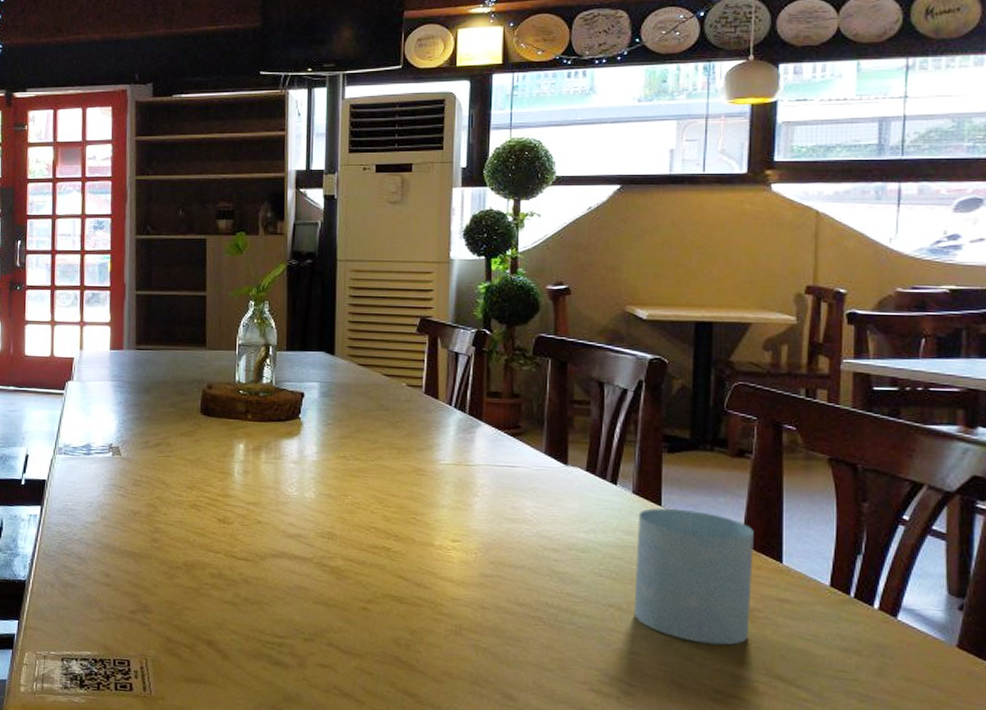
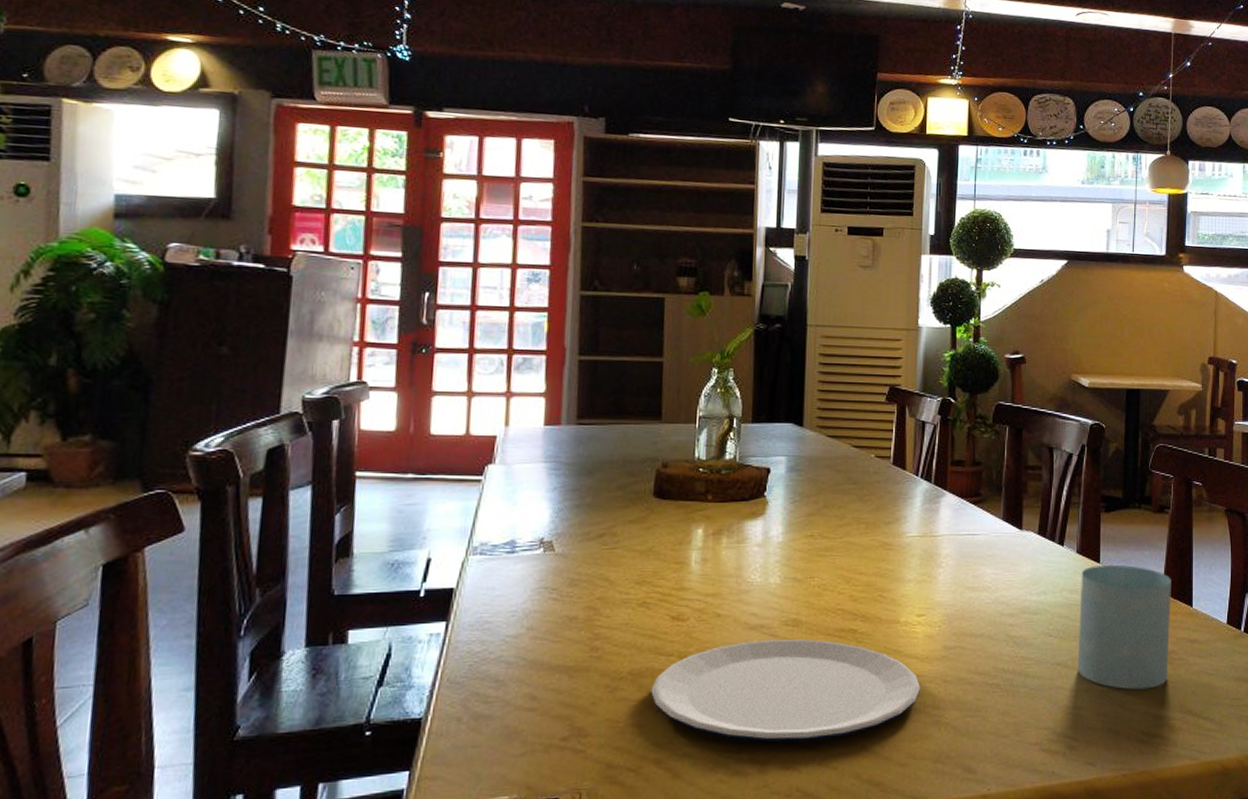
plate: none [202,547,456,646] -> present [651,639,920,742]

